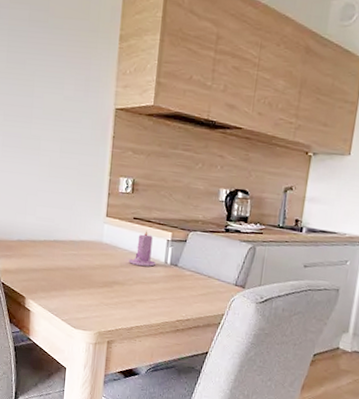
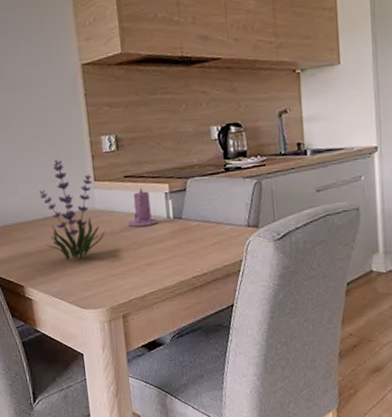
plant: none [52,189,108,283] -> present [39,159,107,261]

